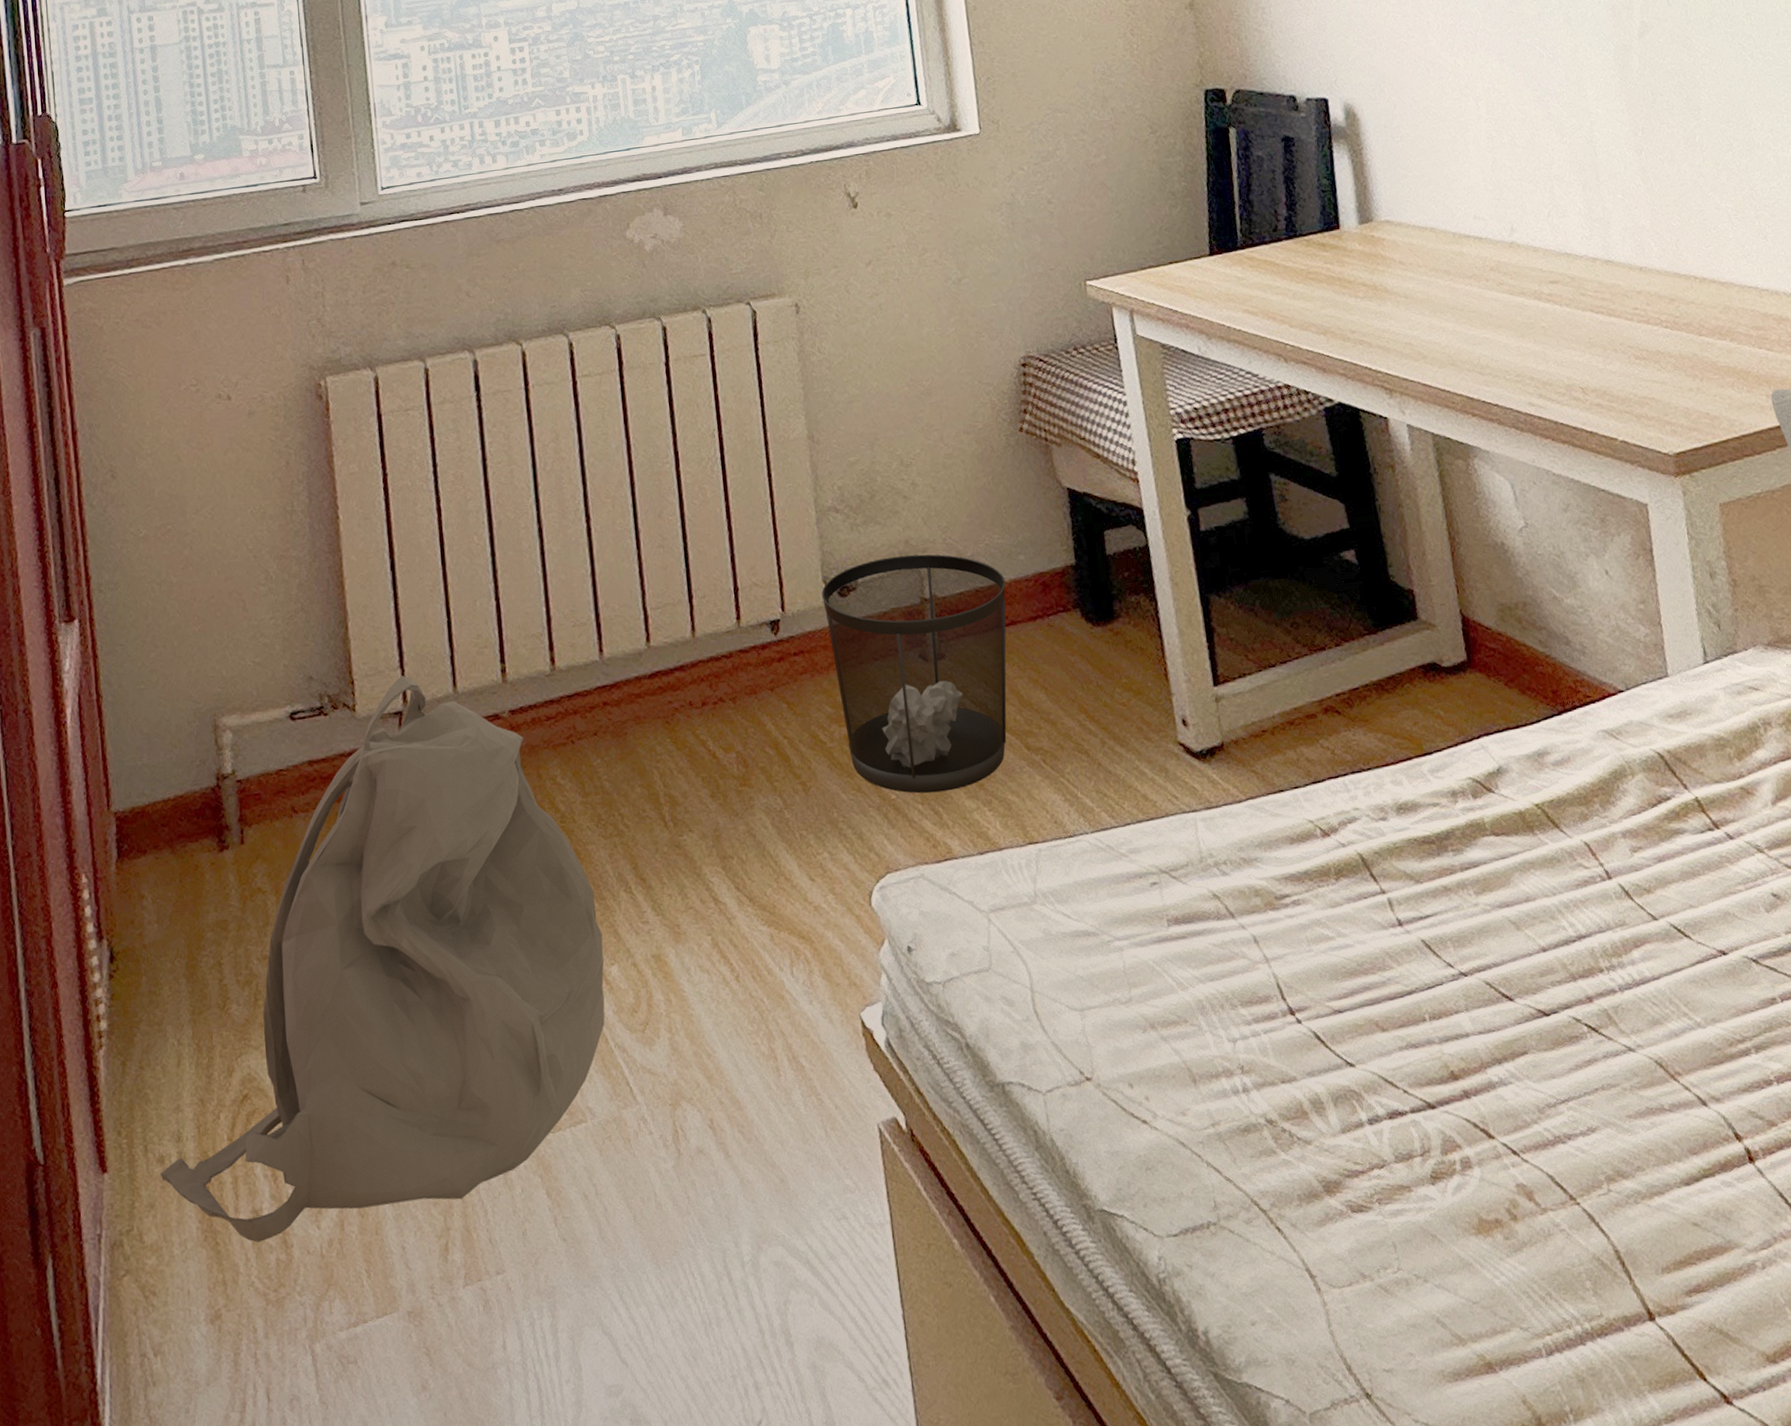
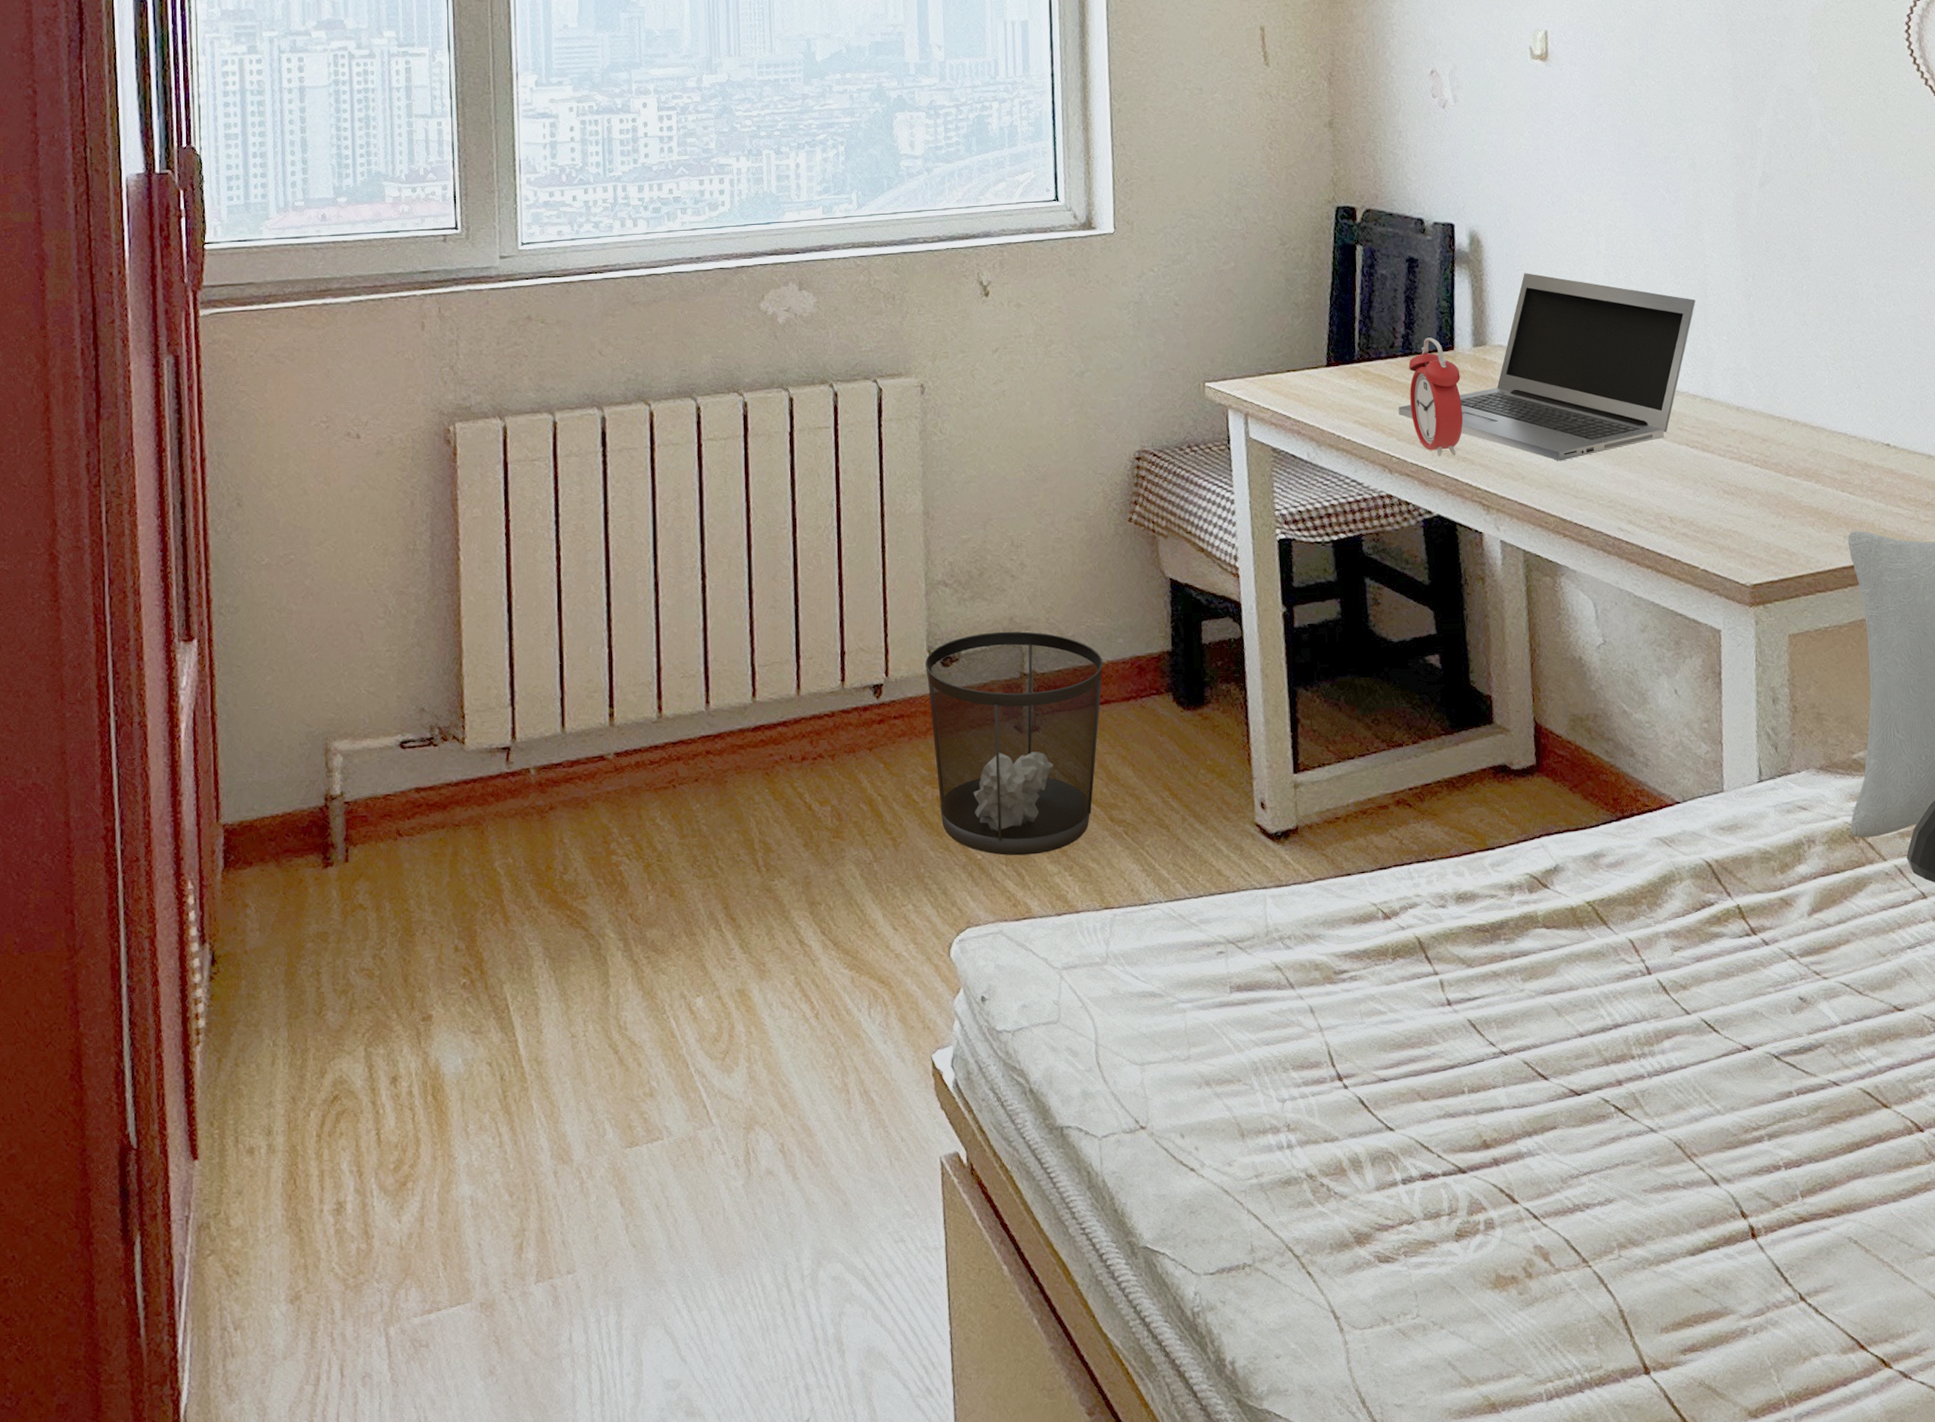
backpack: present [160,675,605,1243] -> none [249,713,690,1232]
laptop: none [1288,143,1586,338] -> present [1398,273,1696,461]
alarm clock: none [1294,217,1357,342] -> present [1408,337,1463,457]

